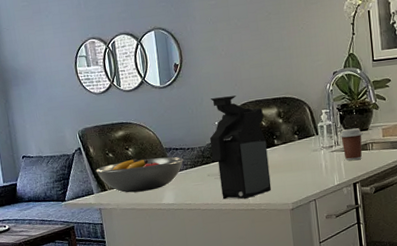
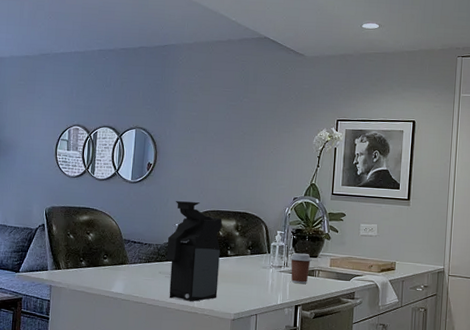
fruit bowl: present [95,156,184,193] -> none [54,244,139,277]

